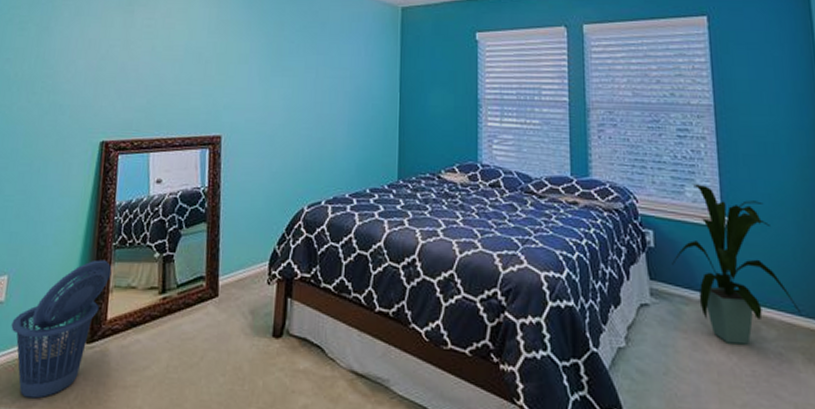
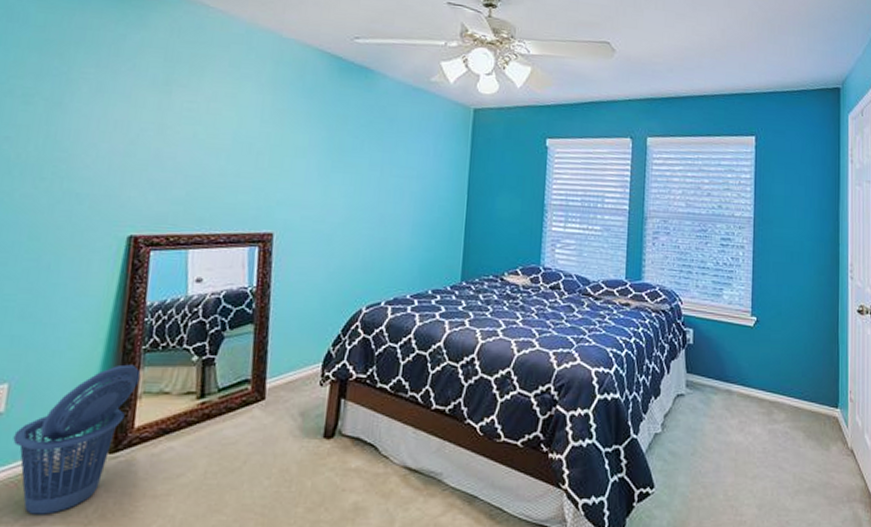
house plant: present [672,183,802,345] -> none [706,287,806,426]

